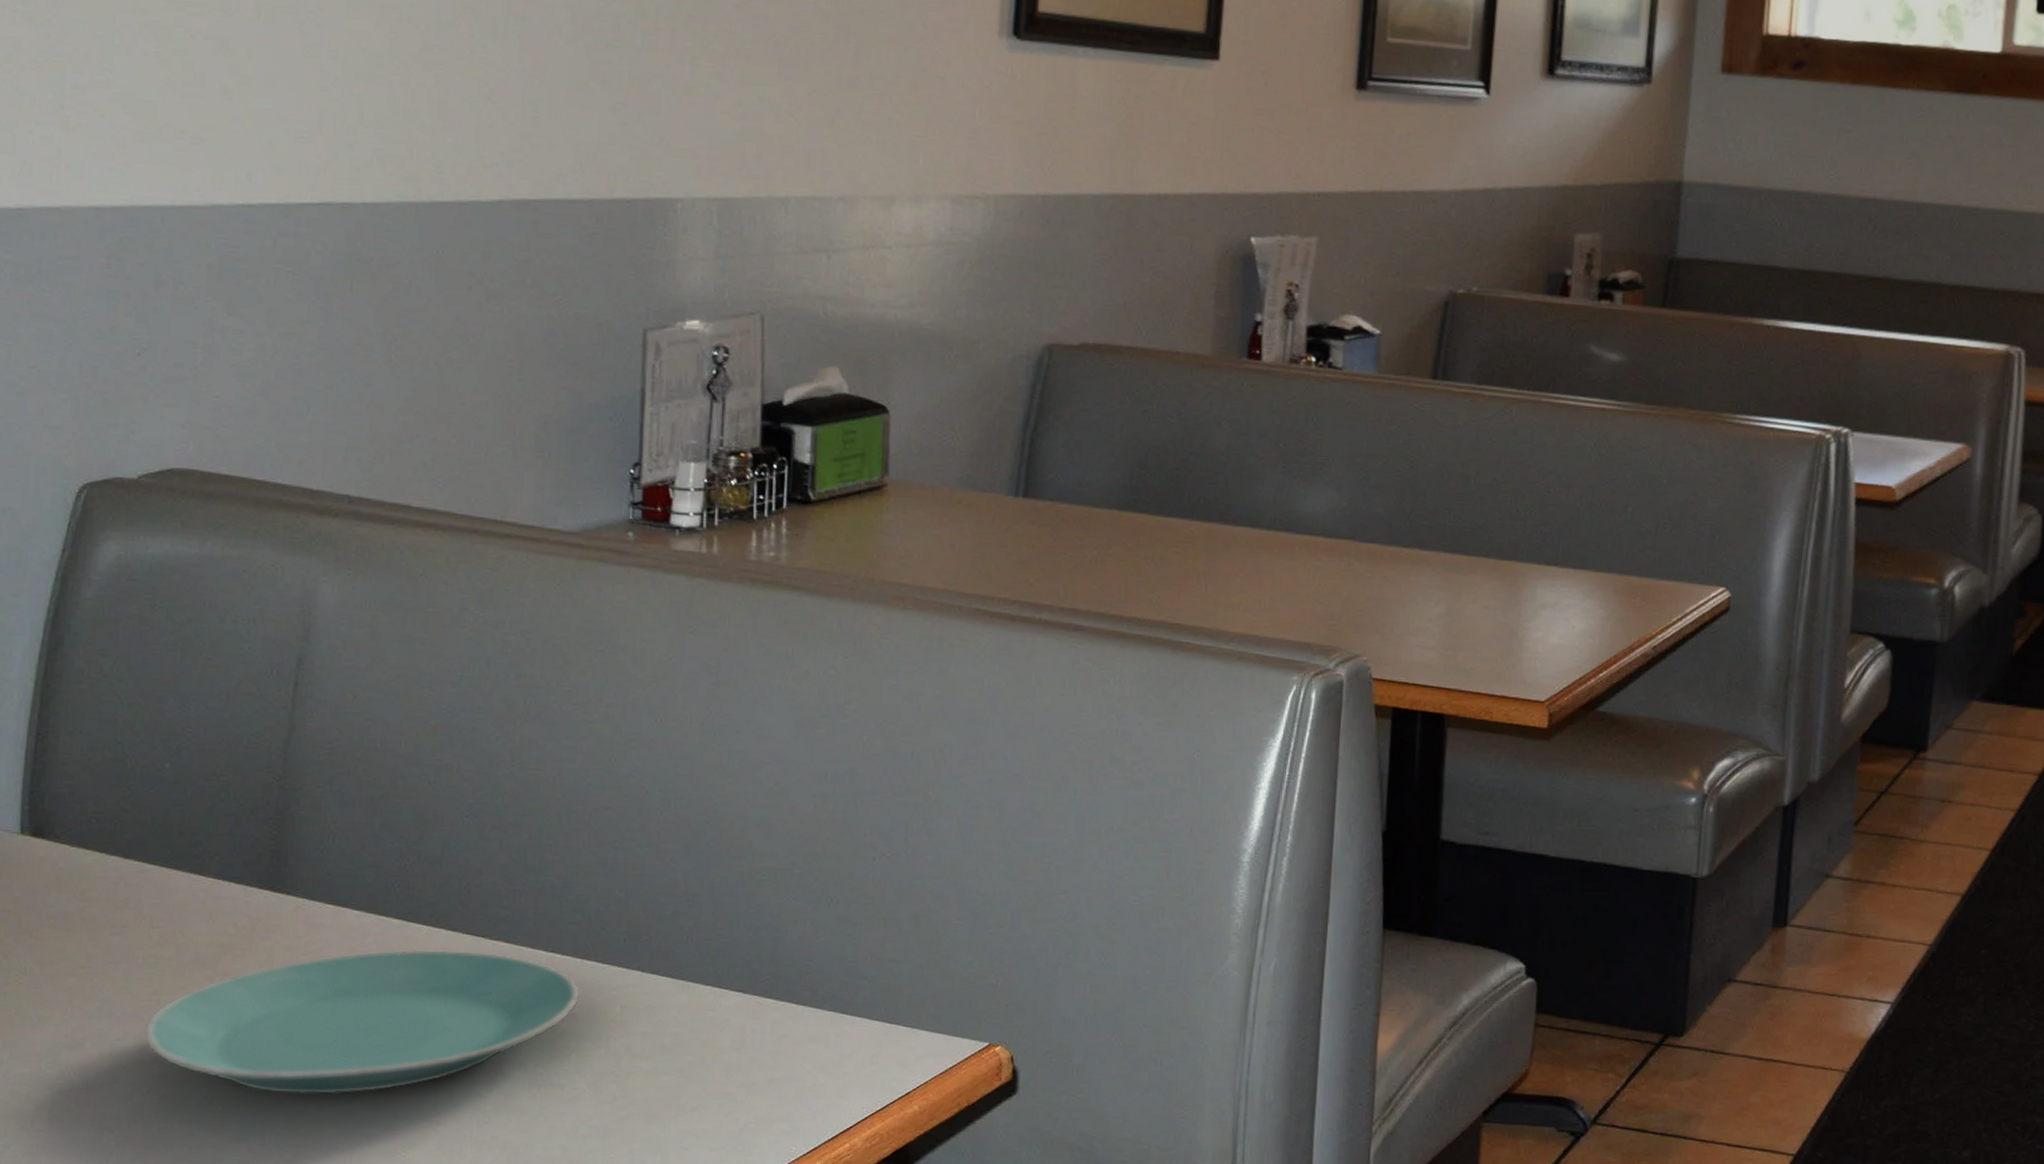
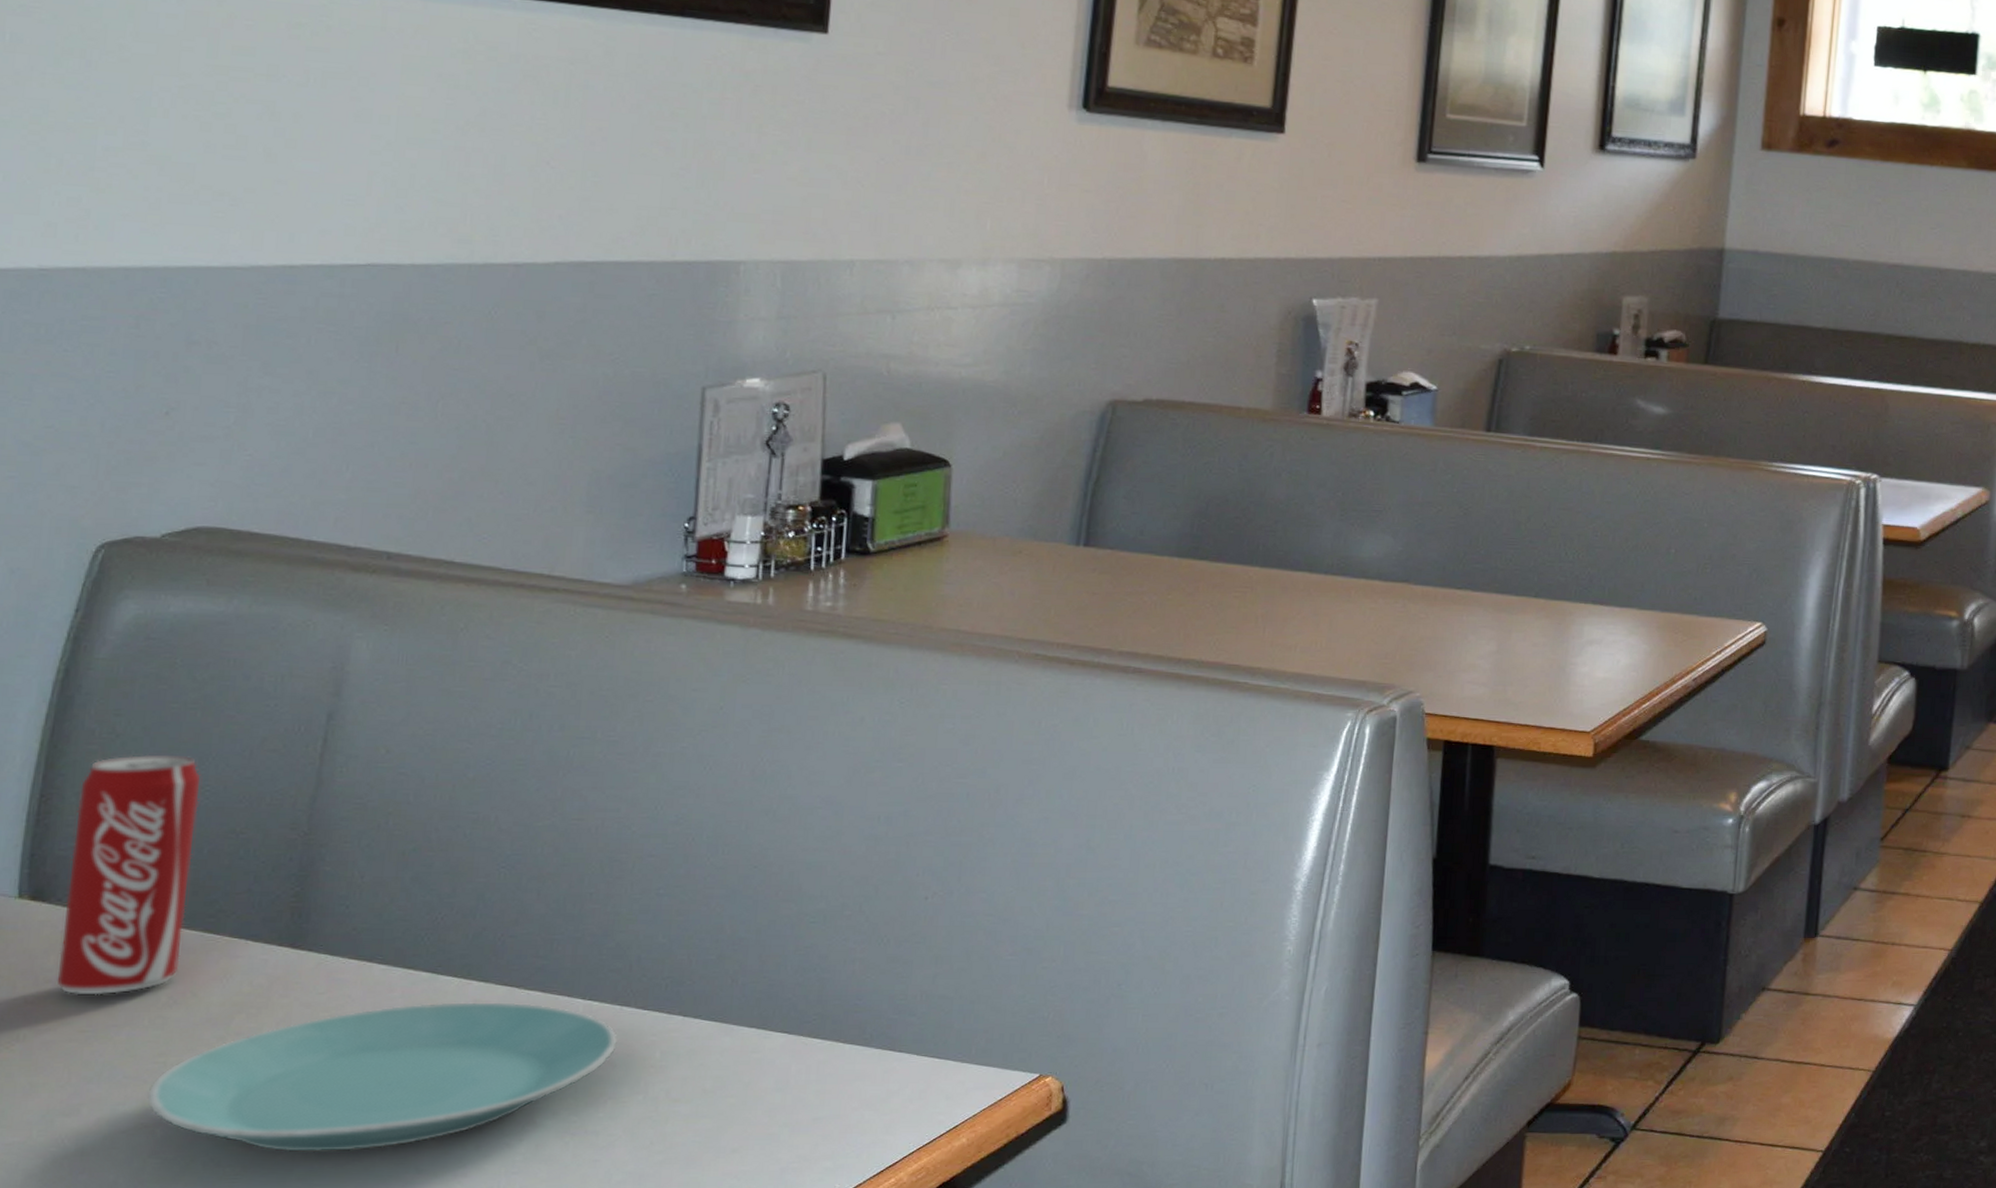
beverage can: none [58,695,183,932] -> present [57,754,201,995]

